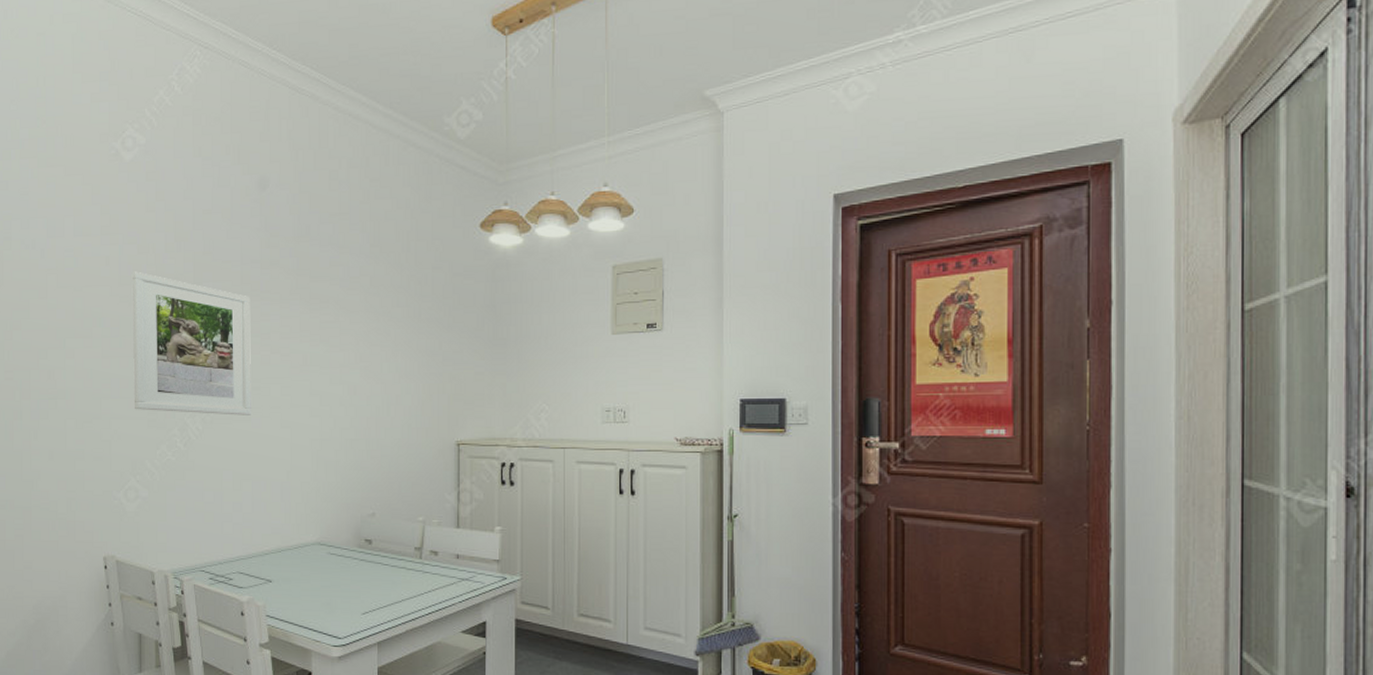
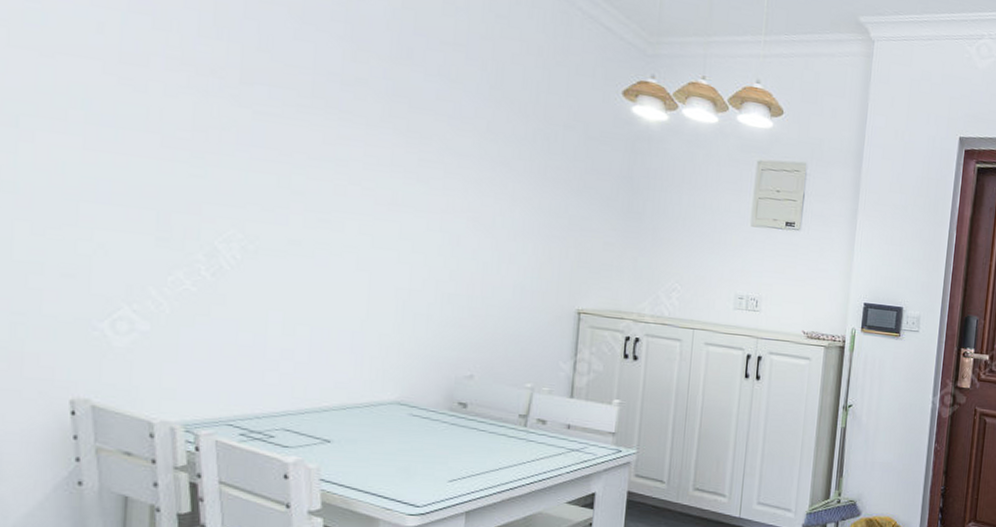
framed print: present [132,271,251,415] -> none [133,50,324,251]

